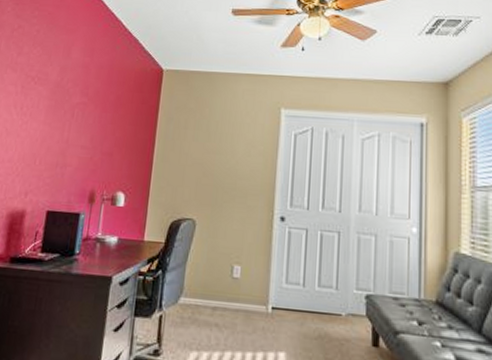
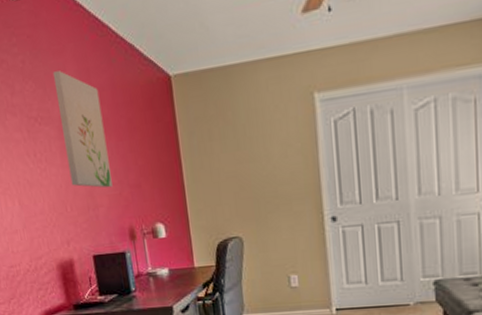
wall art: none [47,45,98,151] -> present [52,71,113,188]

